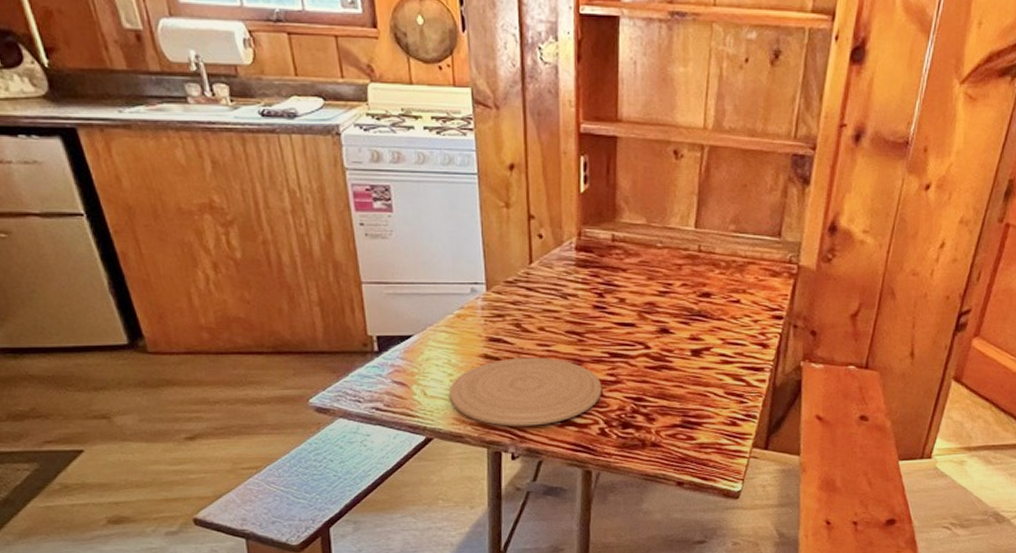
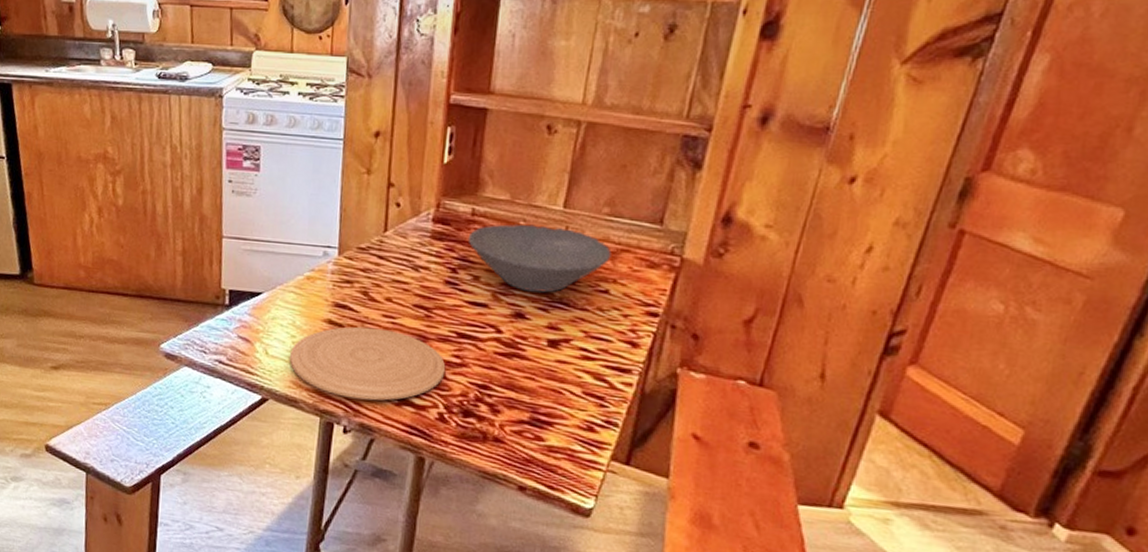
bowl: none [611,246,740,308] -> present [468,224,612,293]

